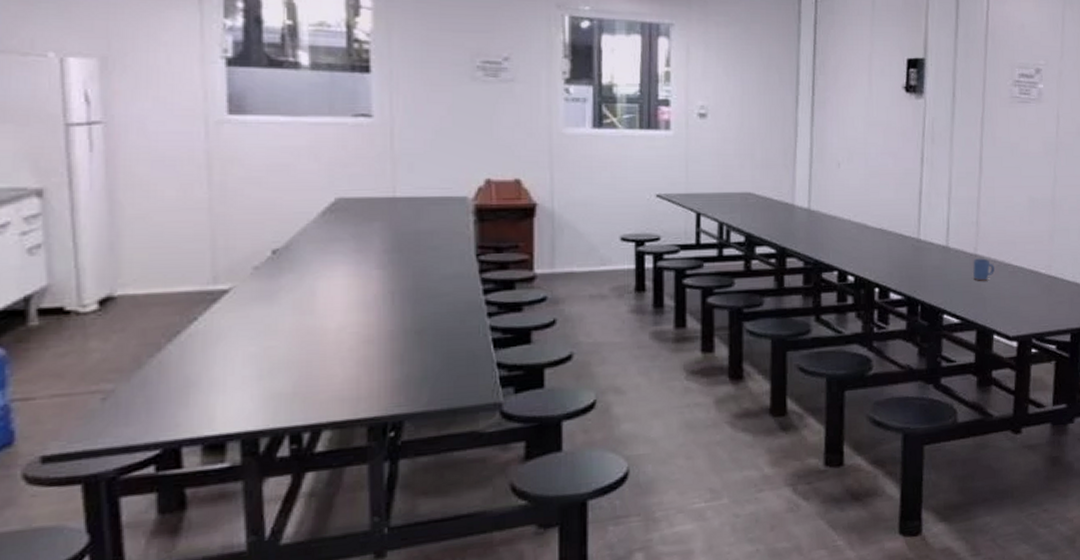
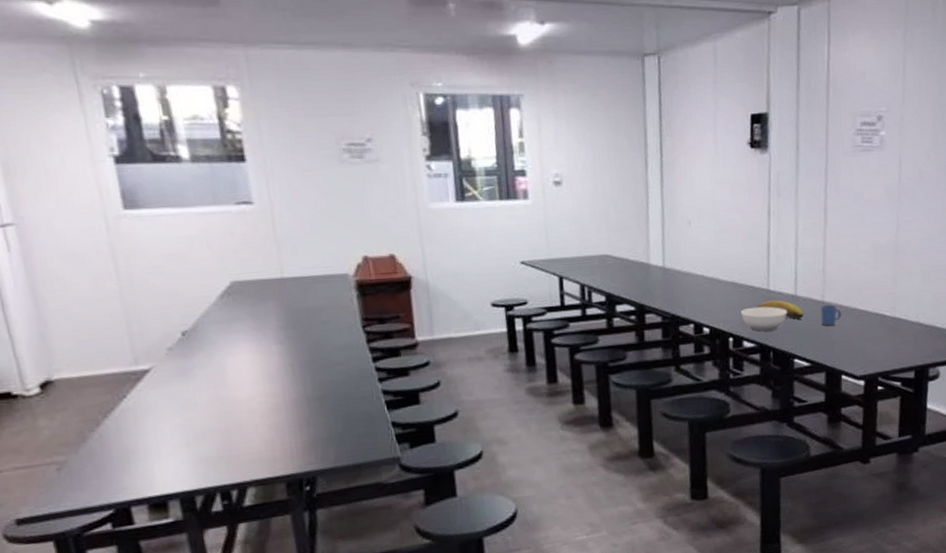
bowl: none [888,256,938,283] -> present [740,306,788,332]
fruit: none [906,250,955,272] -> present [757,300,804,320]

